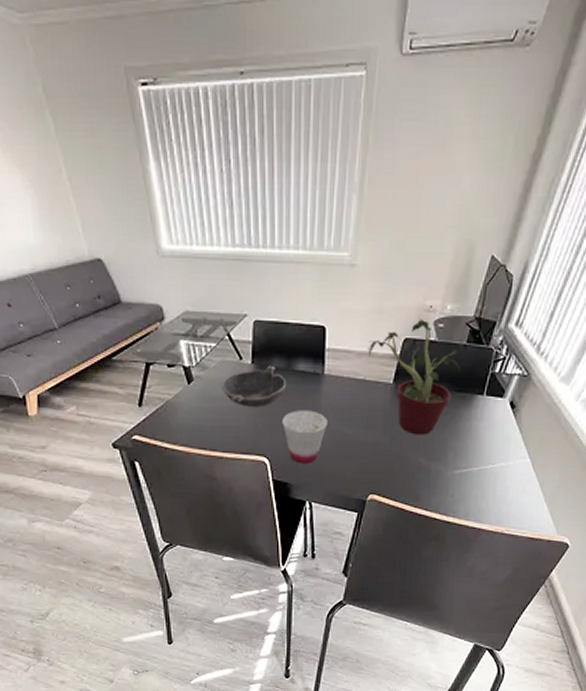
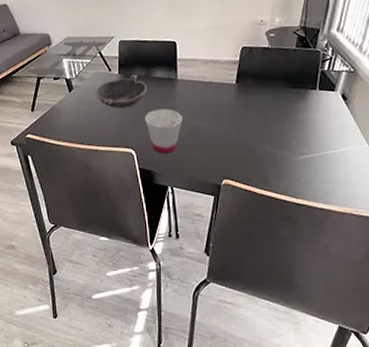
potted plant: present [368,317,461,435] -> none [212,30,293,126]

